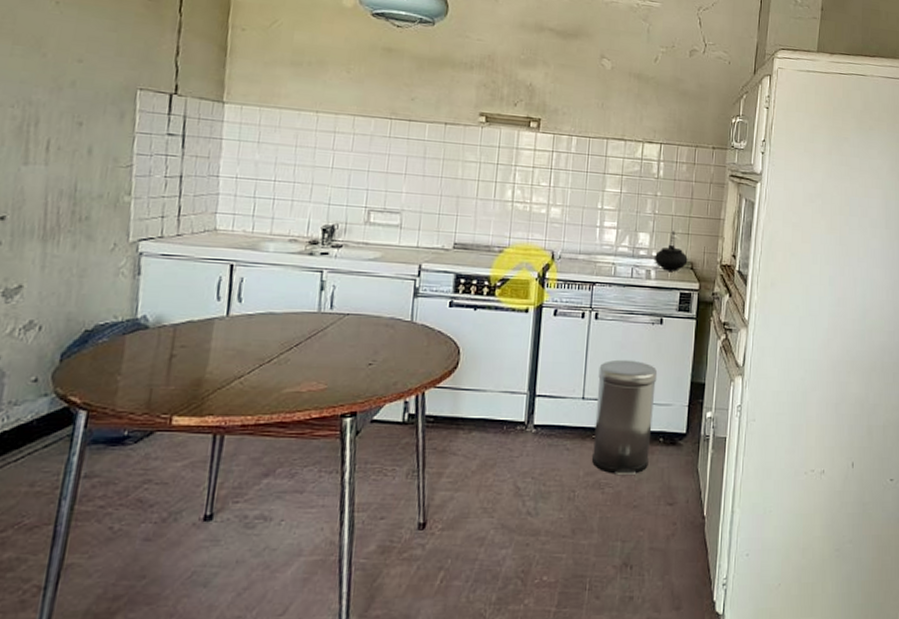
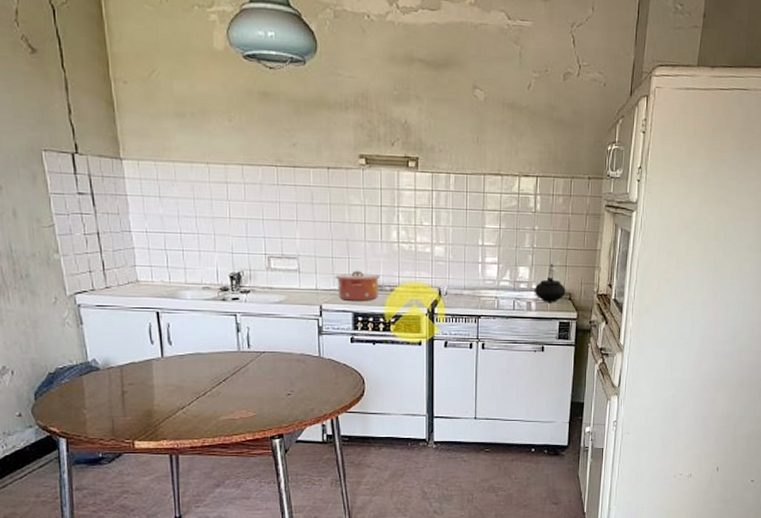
casserole: none [439,228,490,263] -> present [335,270,381,302]
pedal bin: present [592,360,658,476] -> none [486,385,541,482]

